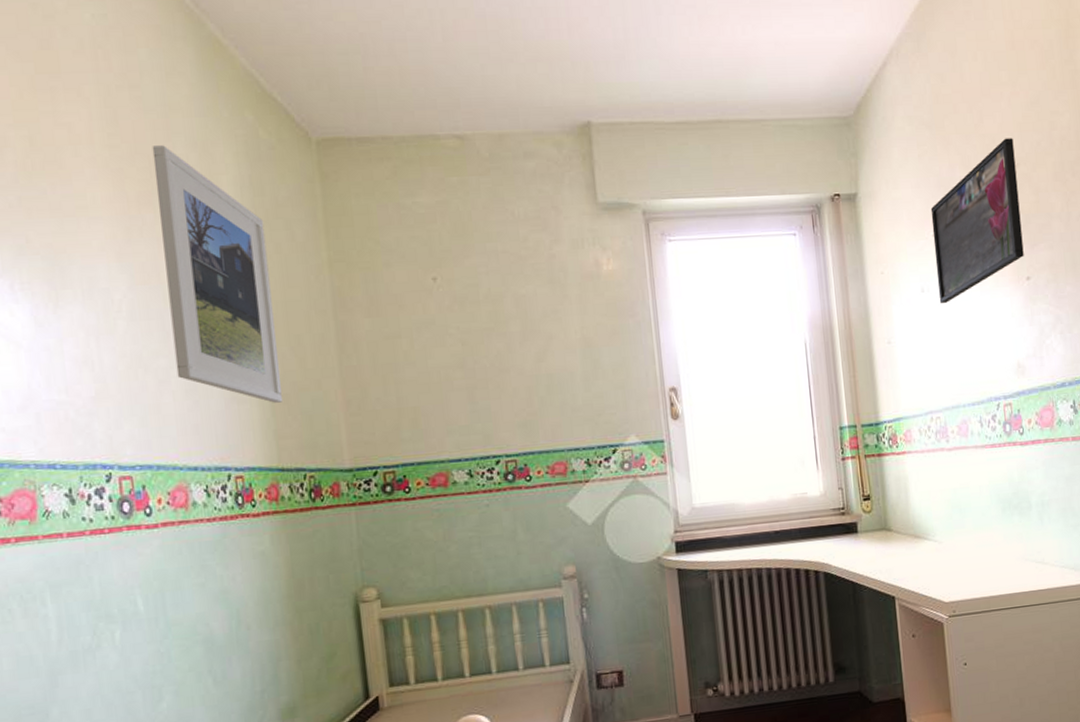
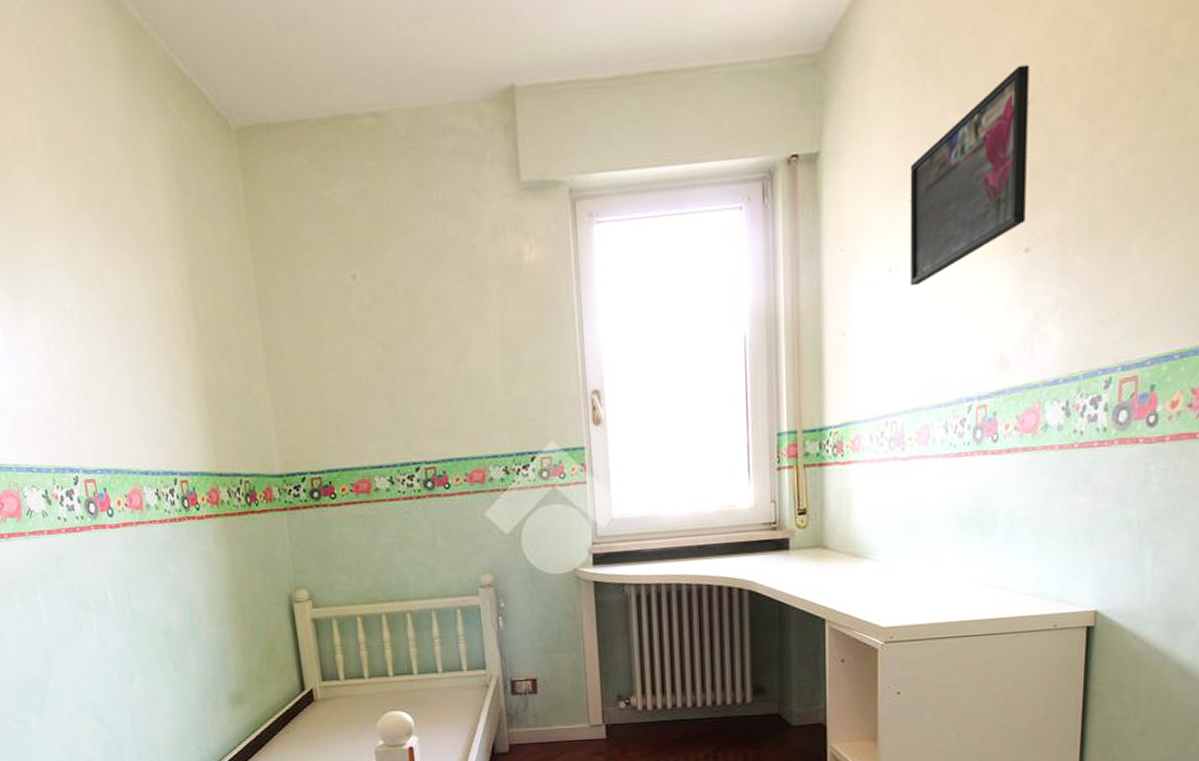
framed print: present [152,145,284,403] -> none [86,145,218,409]

